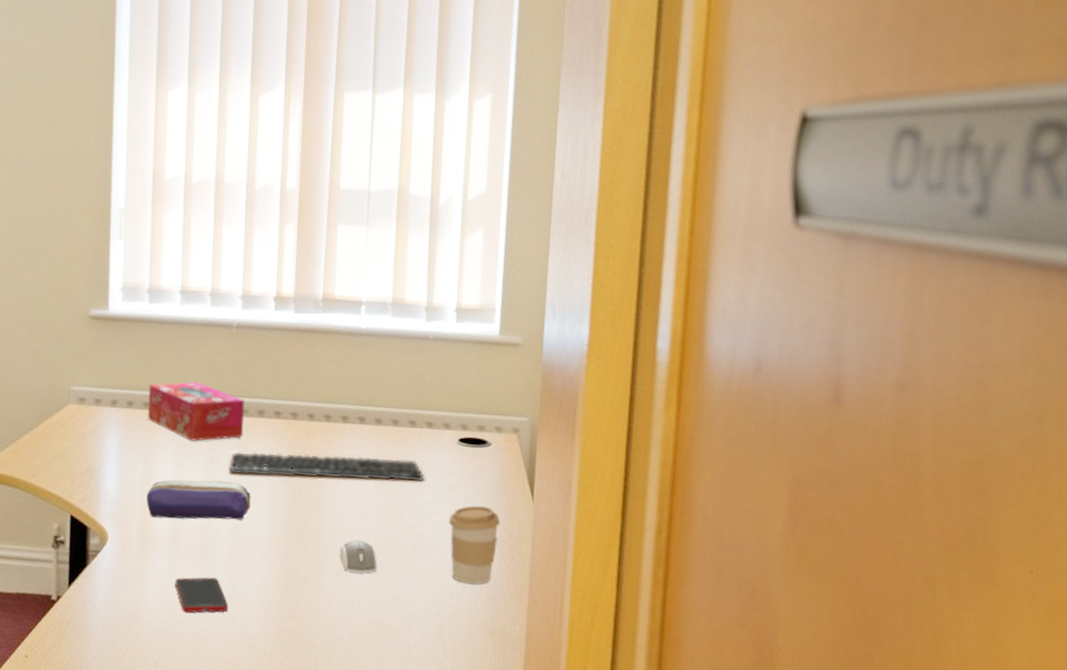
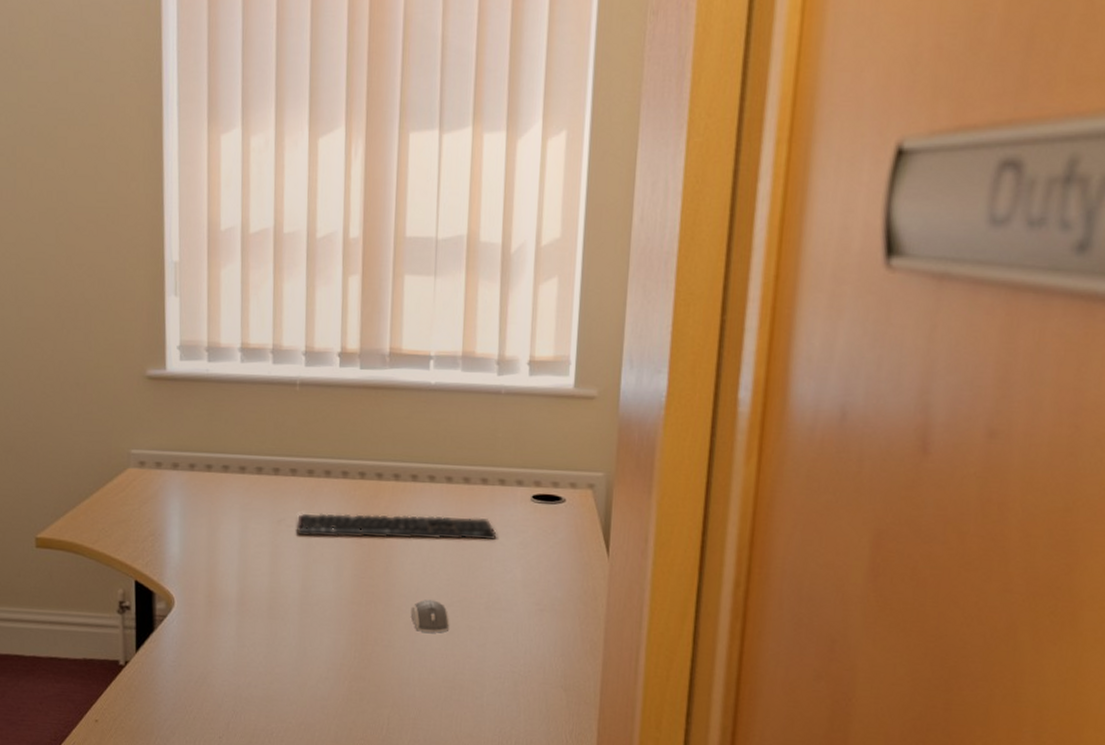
pencil case: present [146,480,251,521] -> none [212,542,319,583]
tissue box: present [148,382,244,441] -> none [210,442,310,503]
cell phone: present [175,577,229,614] -> none [244,639,299,676]
coffee cup: present [448,505,500,585] -> none [522,562,574,642]

